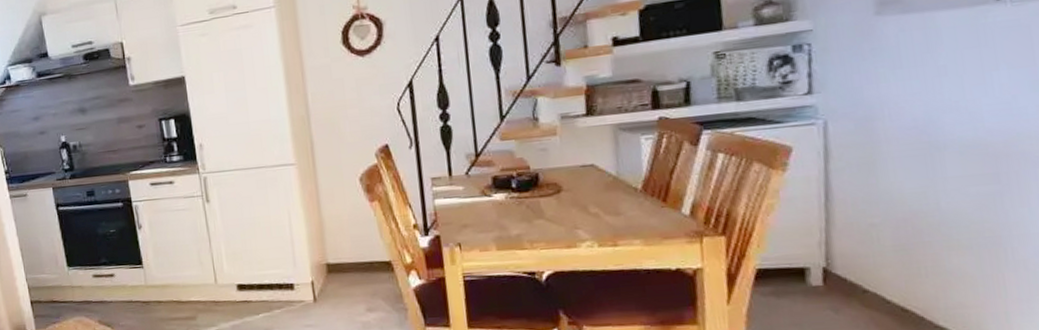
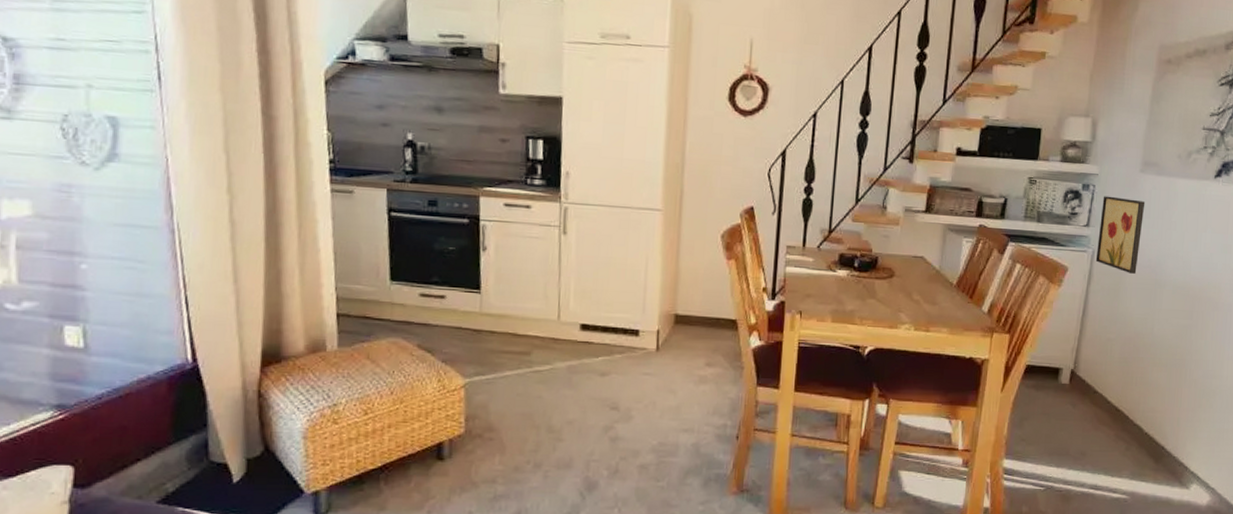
wall art: none [825,49,897,141] -> present [1095,196,1145,274]

